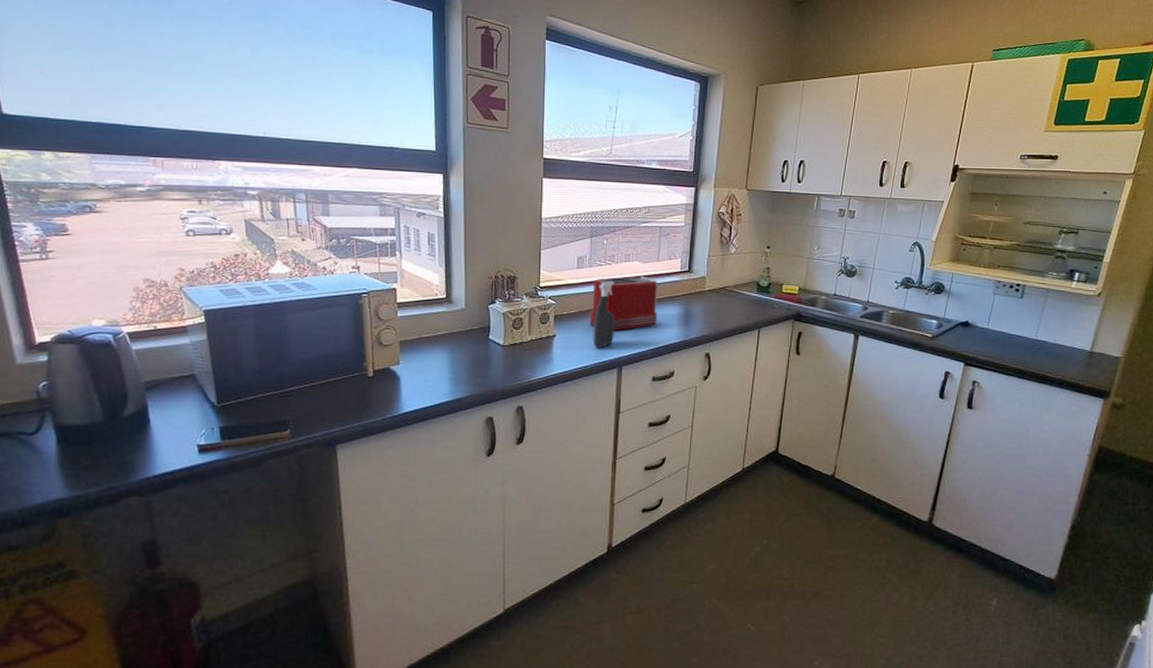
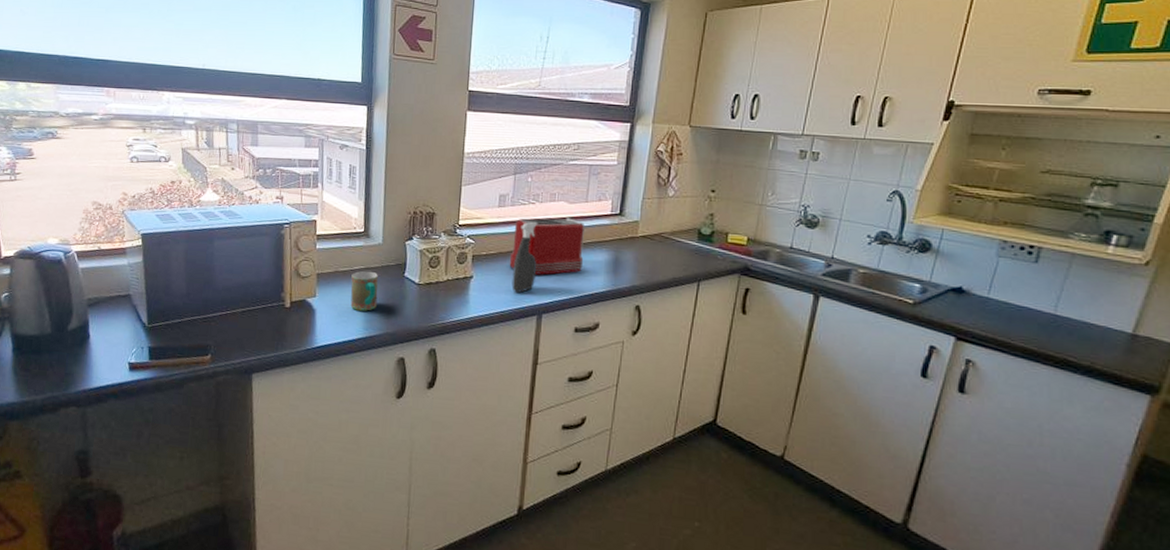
mug: none [435,335,463,375] -> present [350,270,378,311]

